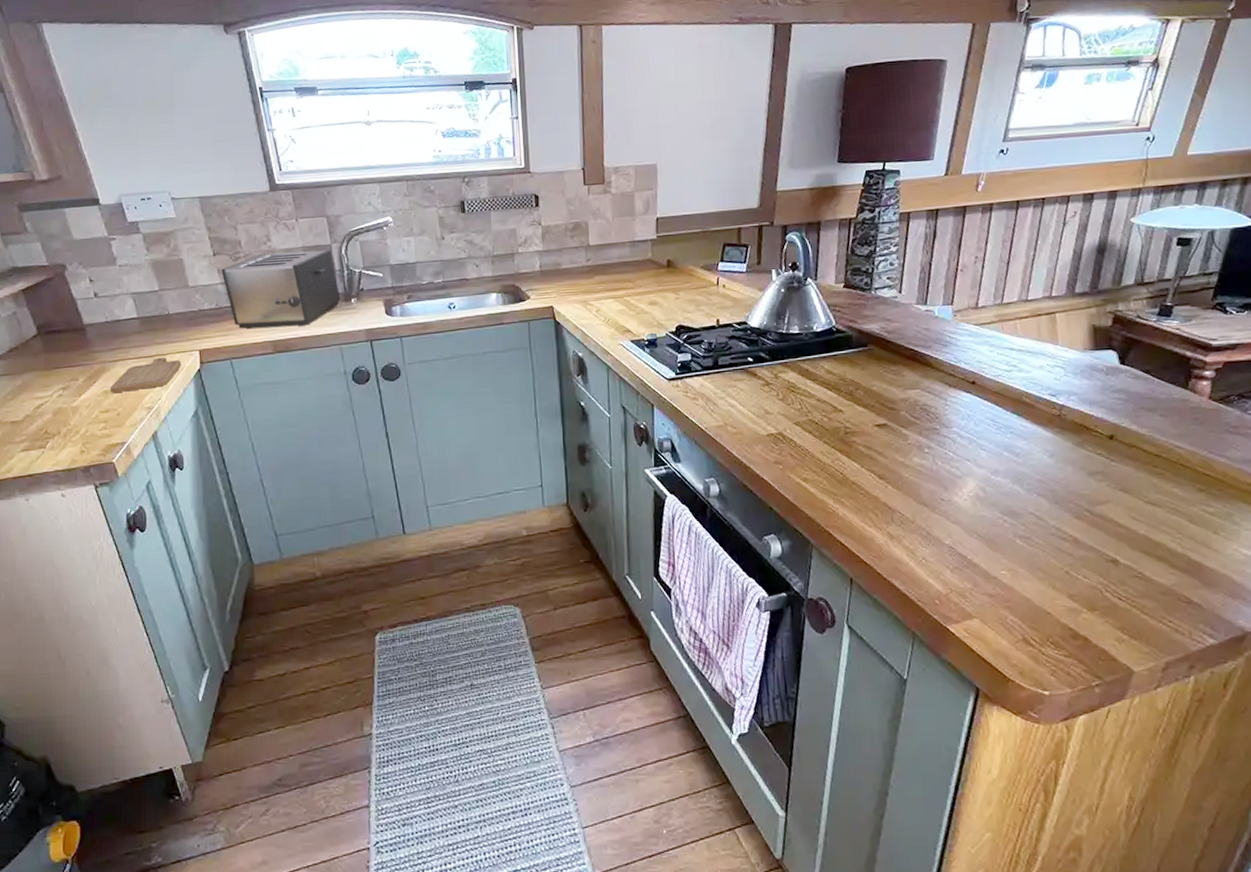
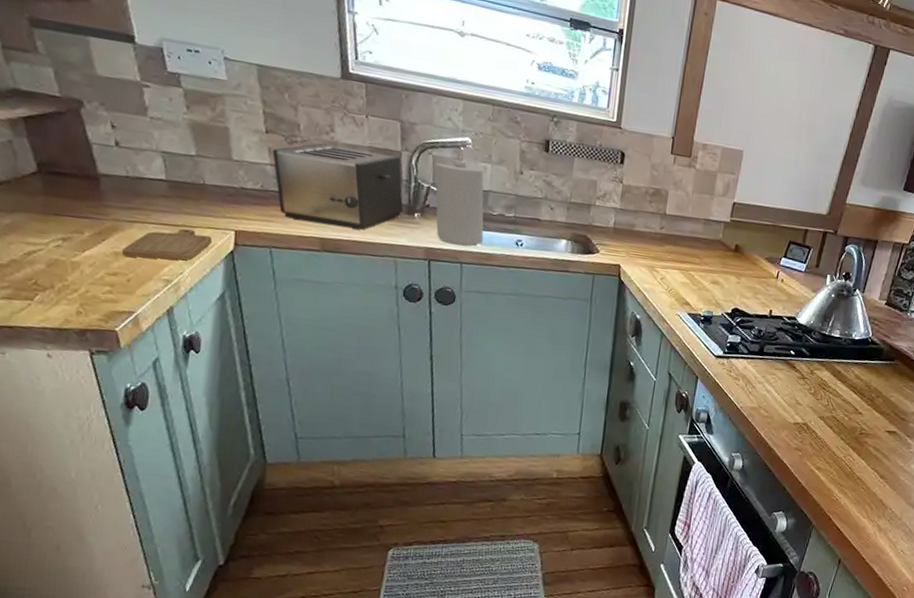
paper towel holder: none [363,240,417,321] -> present [435,160,484,246]

